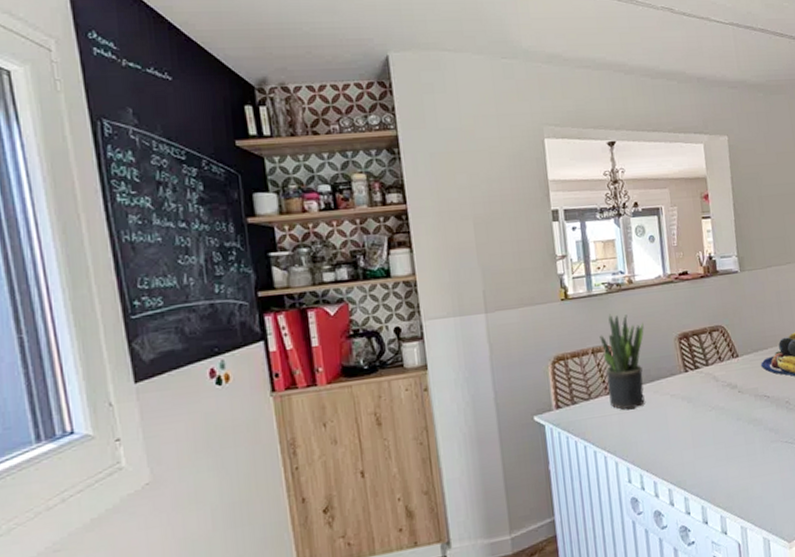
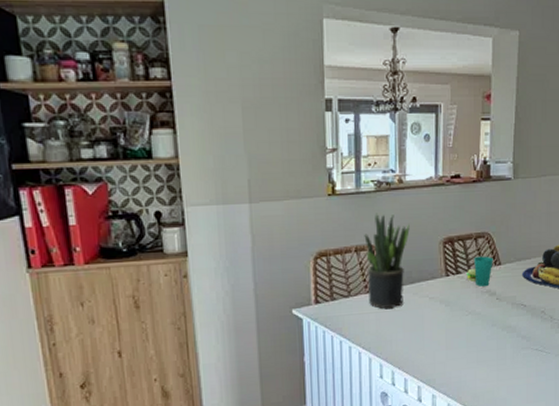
cup: none [705,349,731,380] -> present [467,256,493,286]

